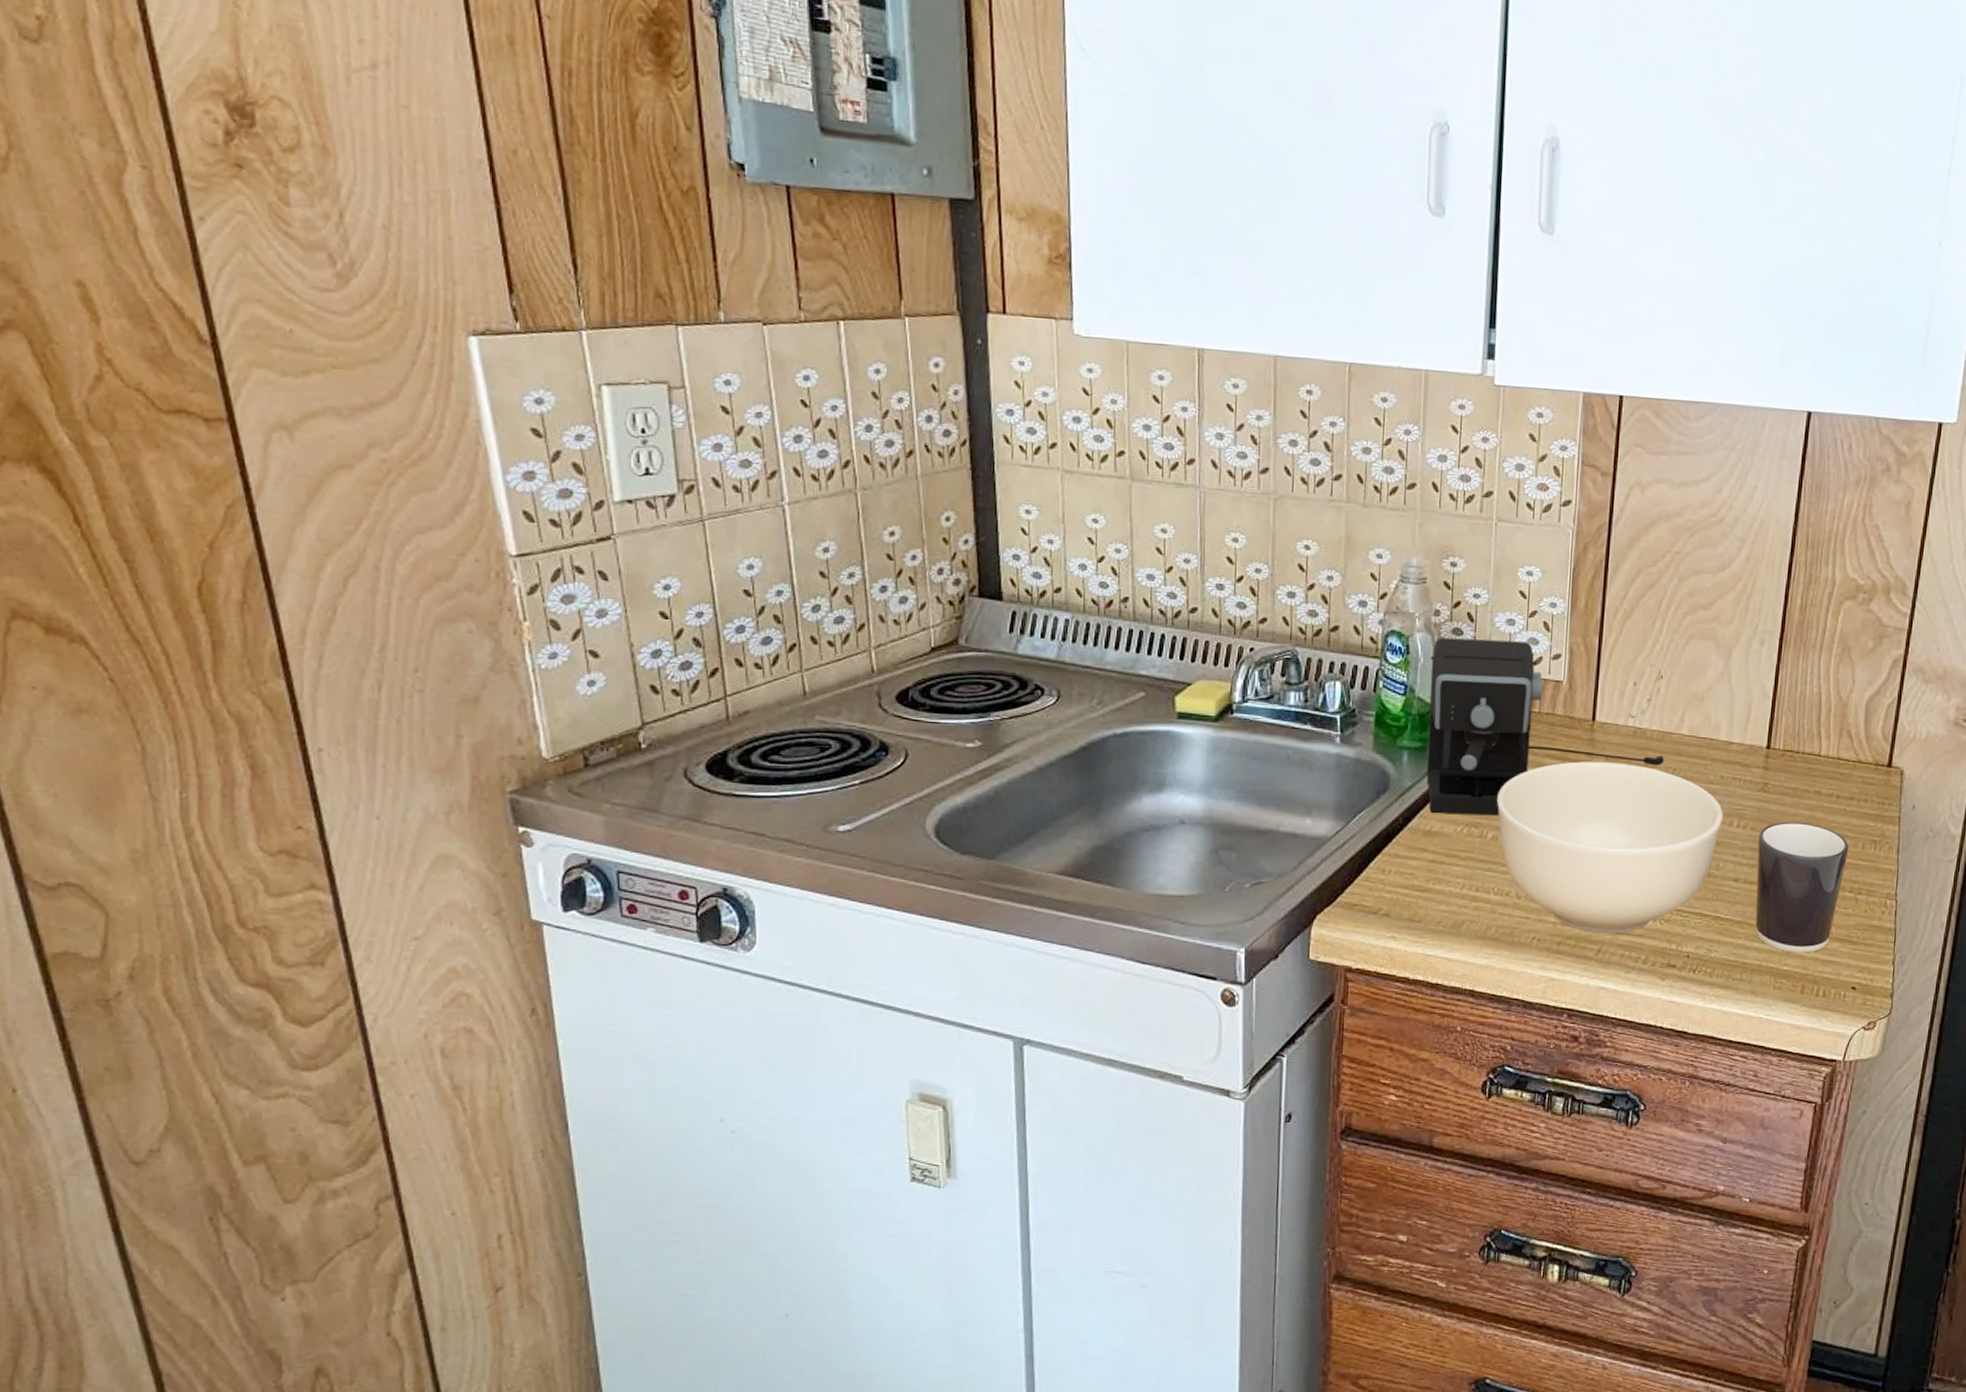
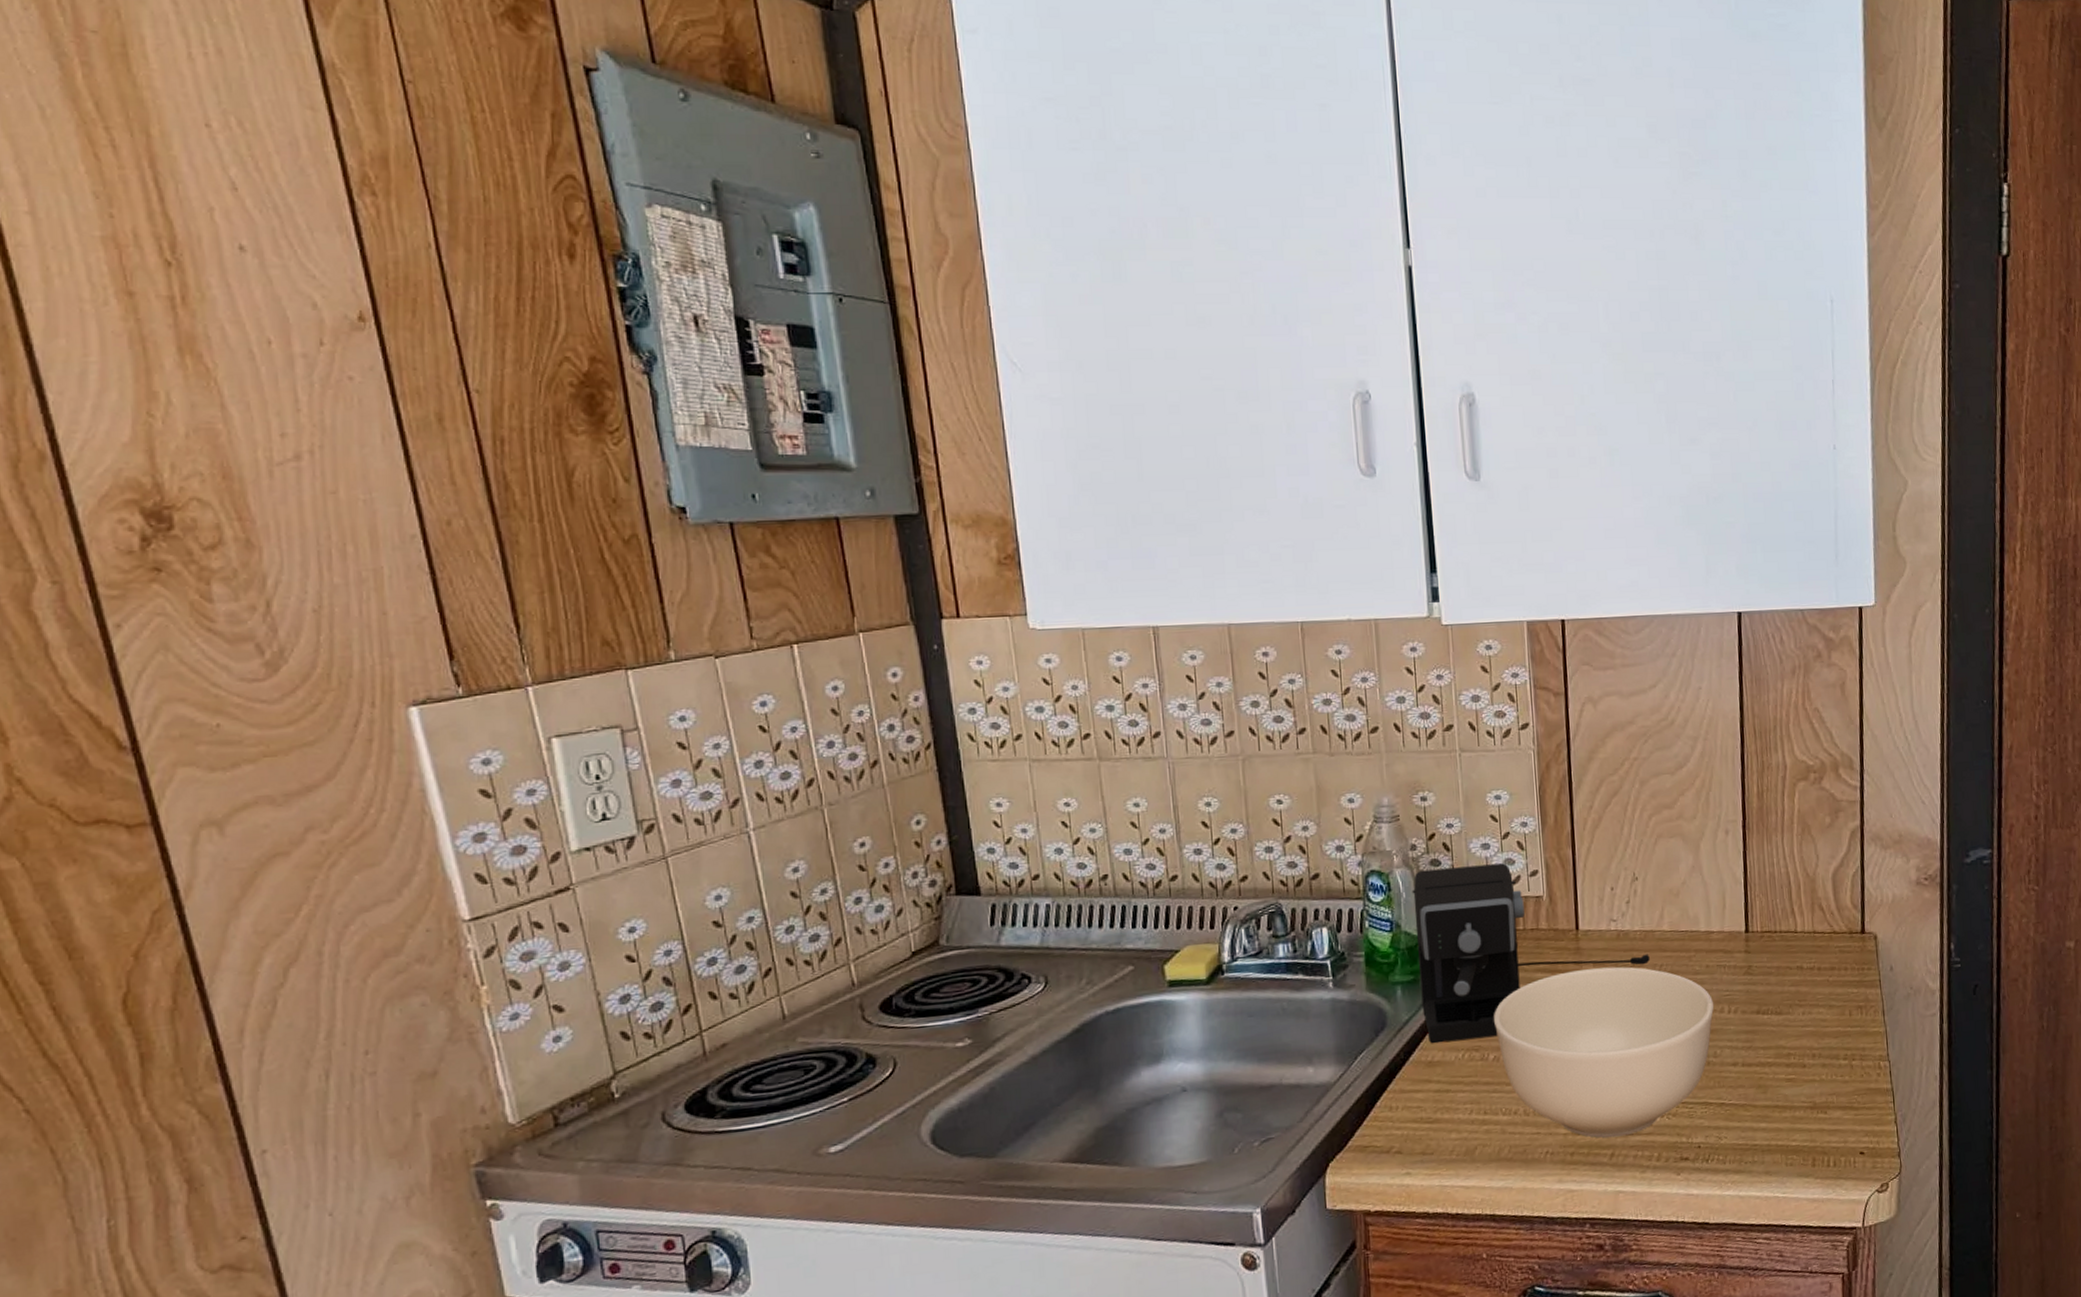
mug: present [1755,821,1849,953] -> none [1749,998,1838,1128]

